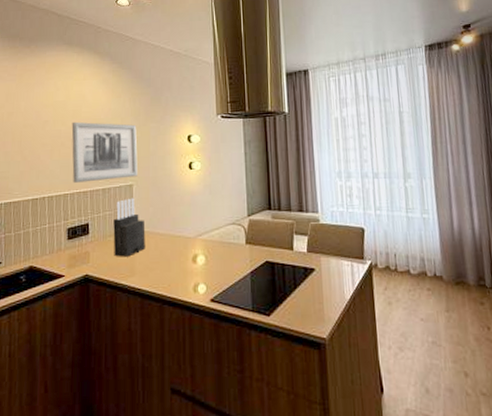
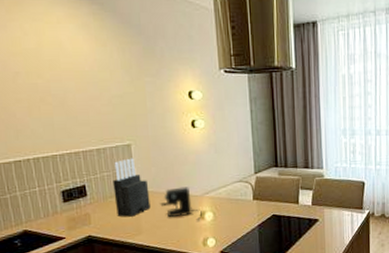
wall art: present [71,121,138,183] -> none [49,74,135,143]
coffee maker: none [154,228,194,265] -> present [160,187,202,221]

